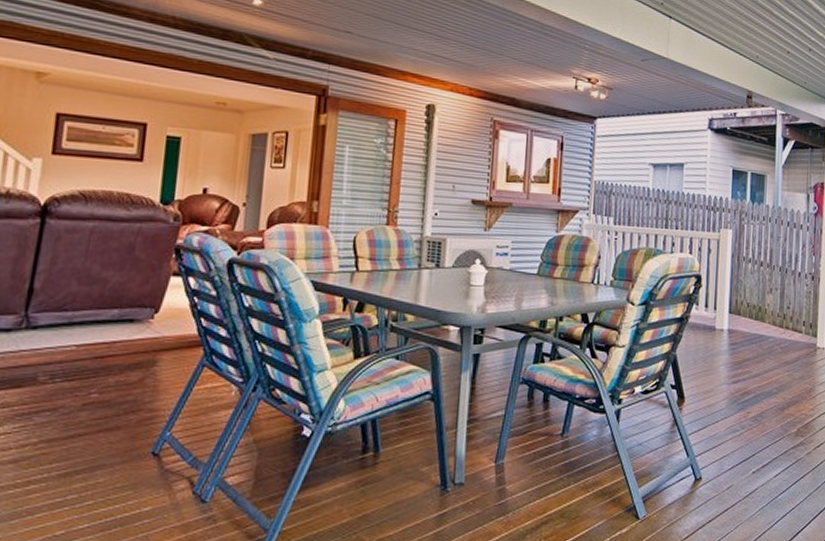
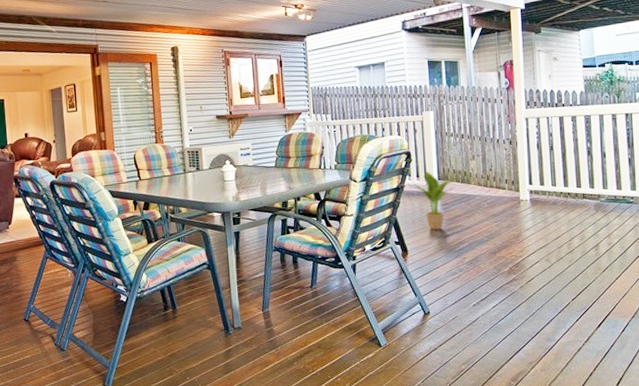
potted plant: none [694,301,749,375] -> present [408,171,455,230]

